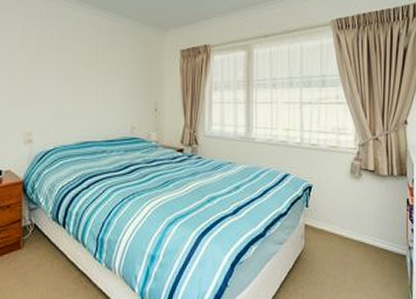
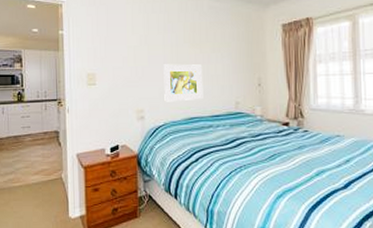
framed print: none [55,84,98,125] -> present [163,64,203,102]

